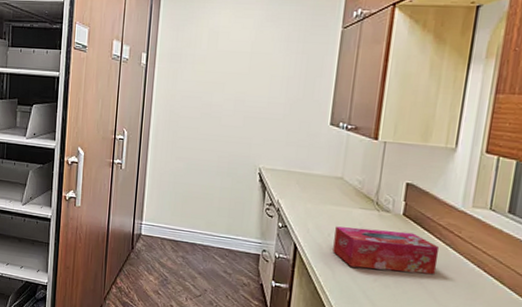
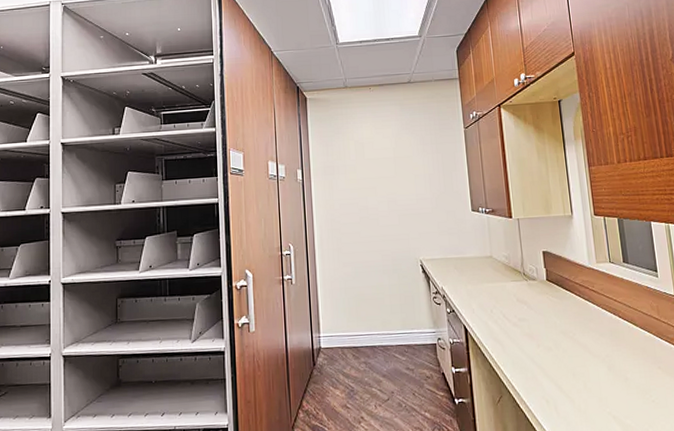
tissue box: present [333,226,440,275] -> none [496,295,584,337]

